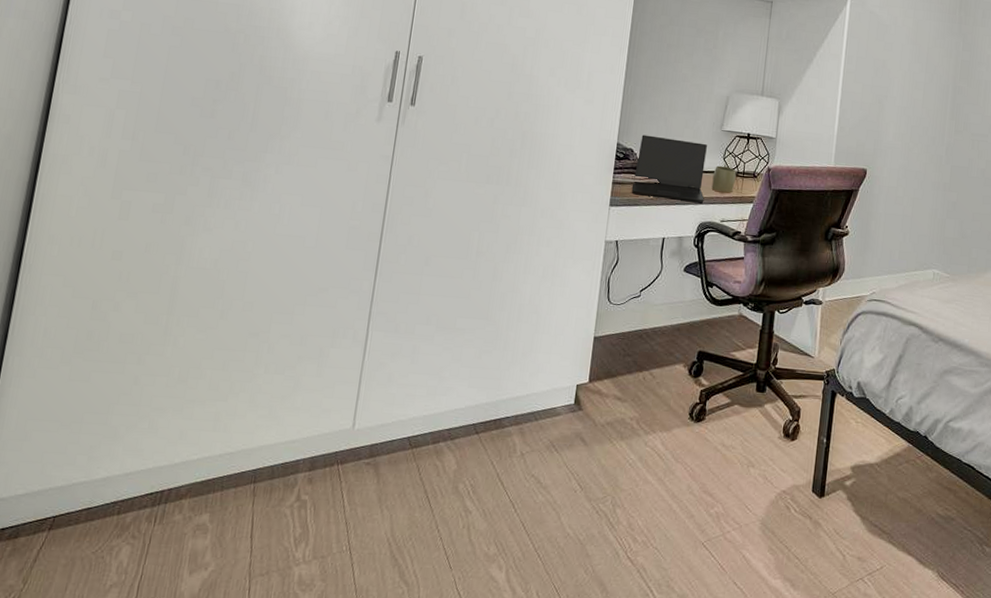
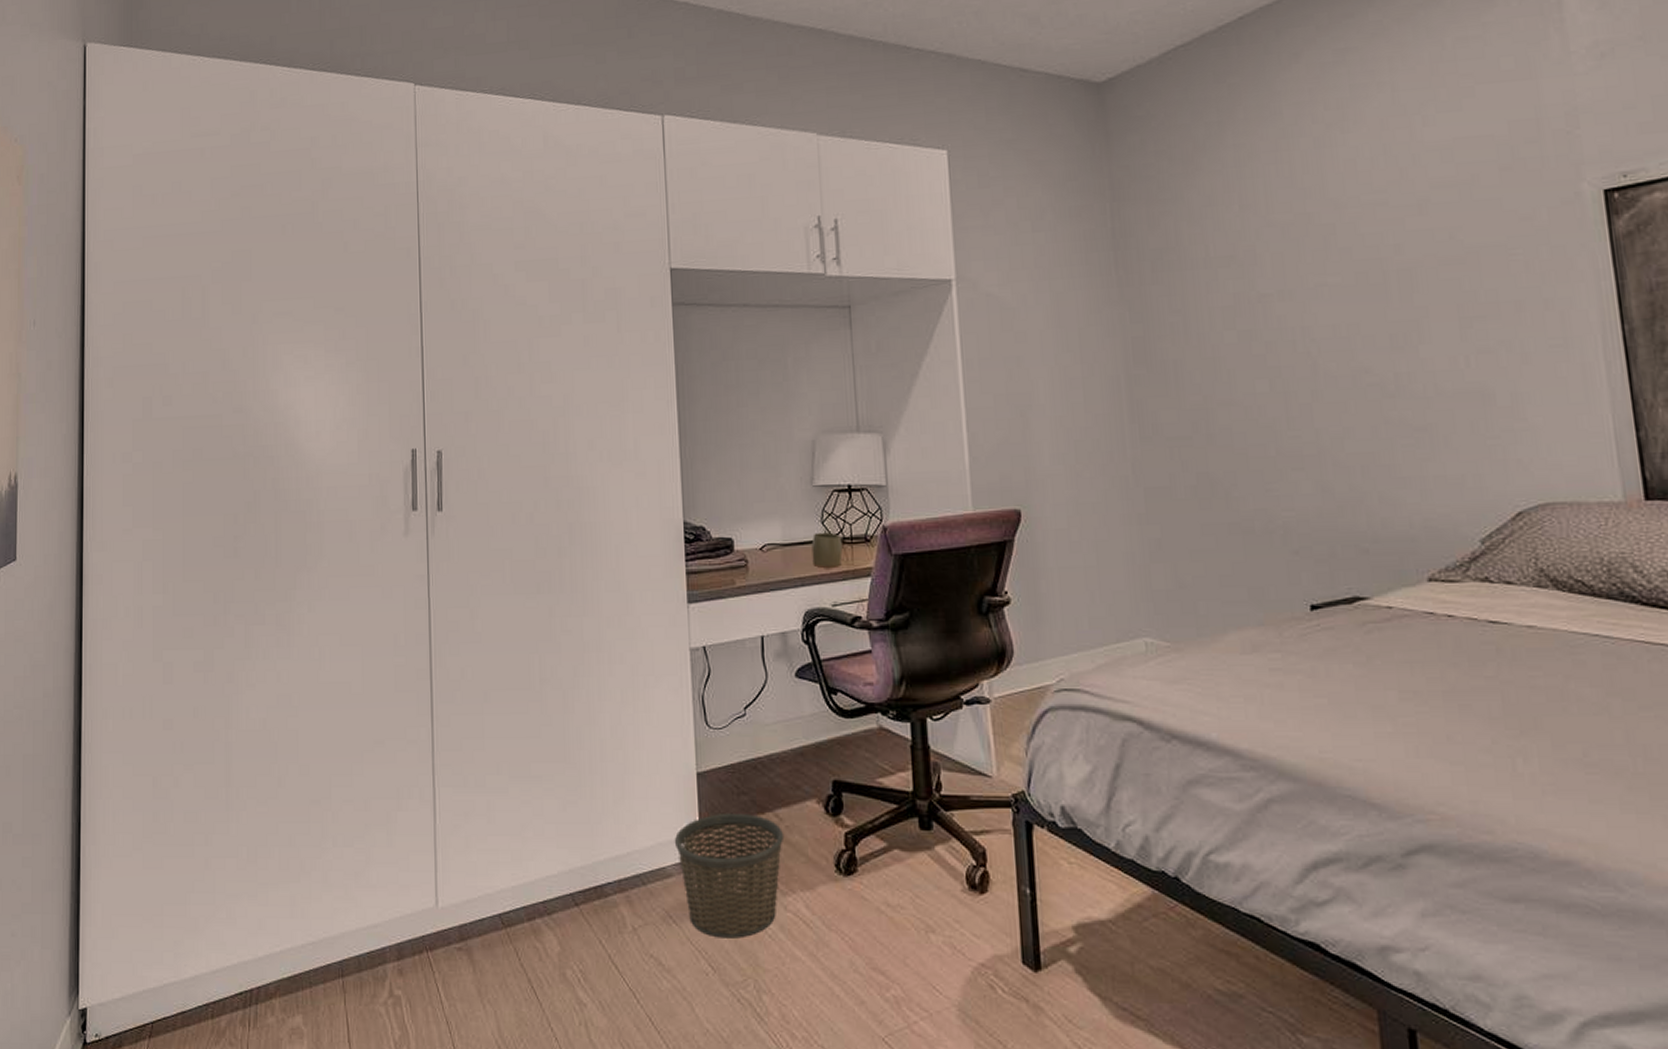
basket: none [566,369,655,465] -> present [674,812,785,938]
laptop: present [632,135,707,203] -> none [711,506,806,586]

